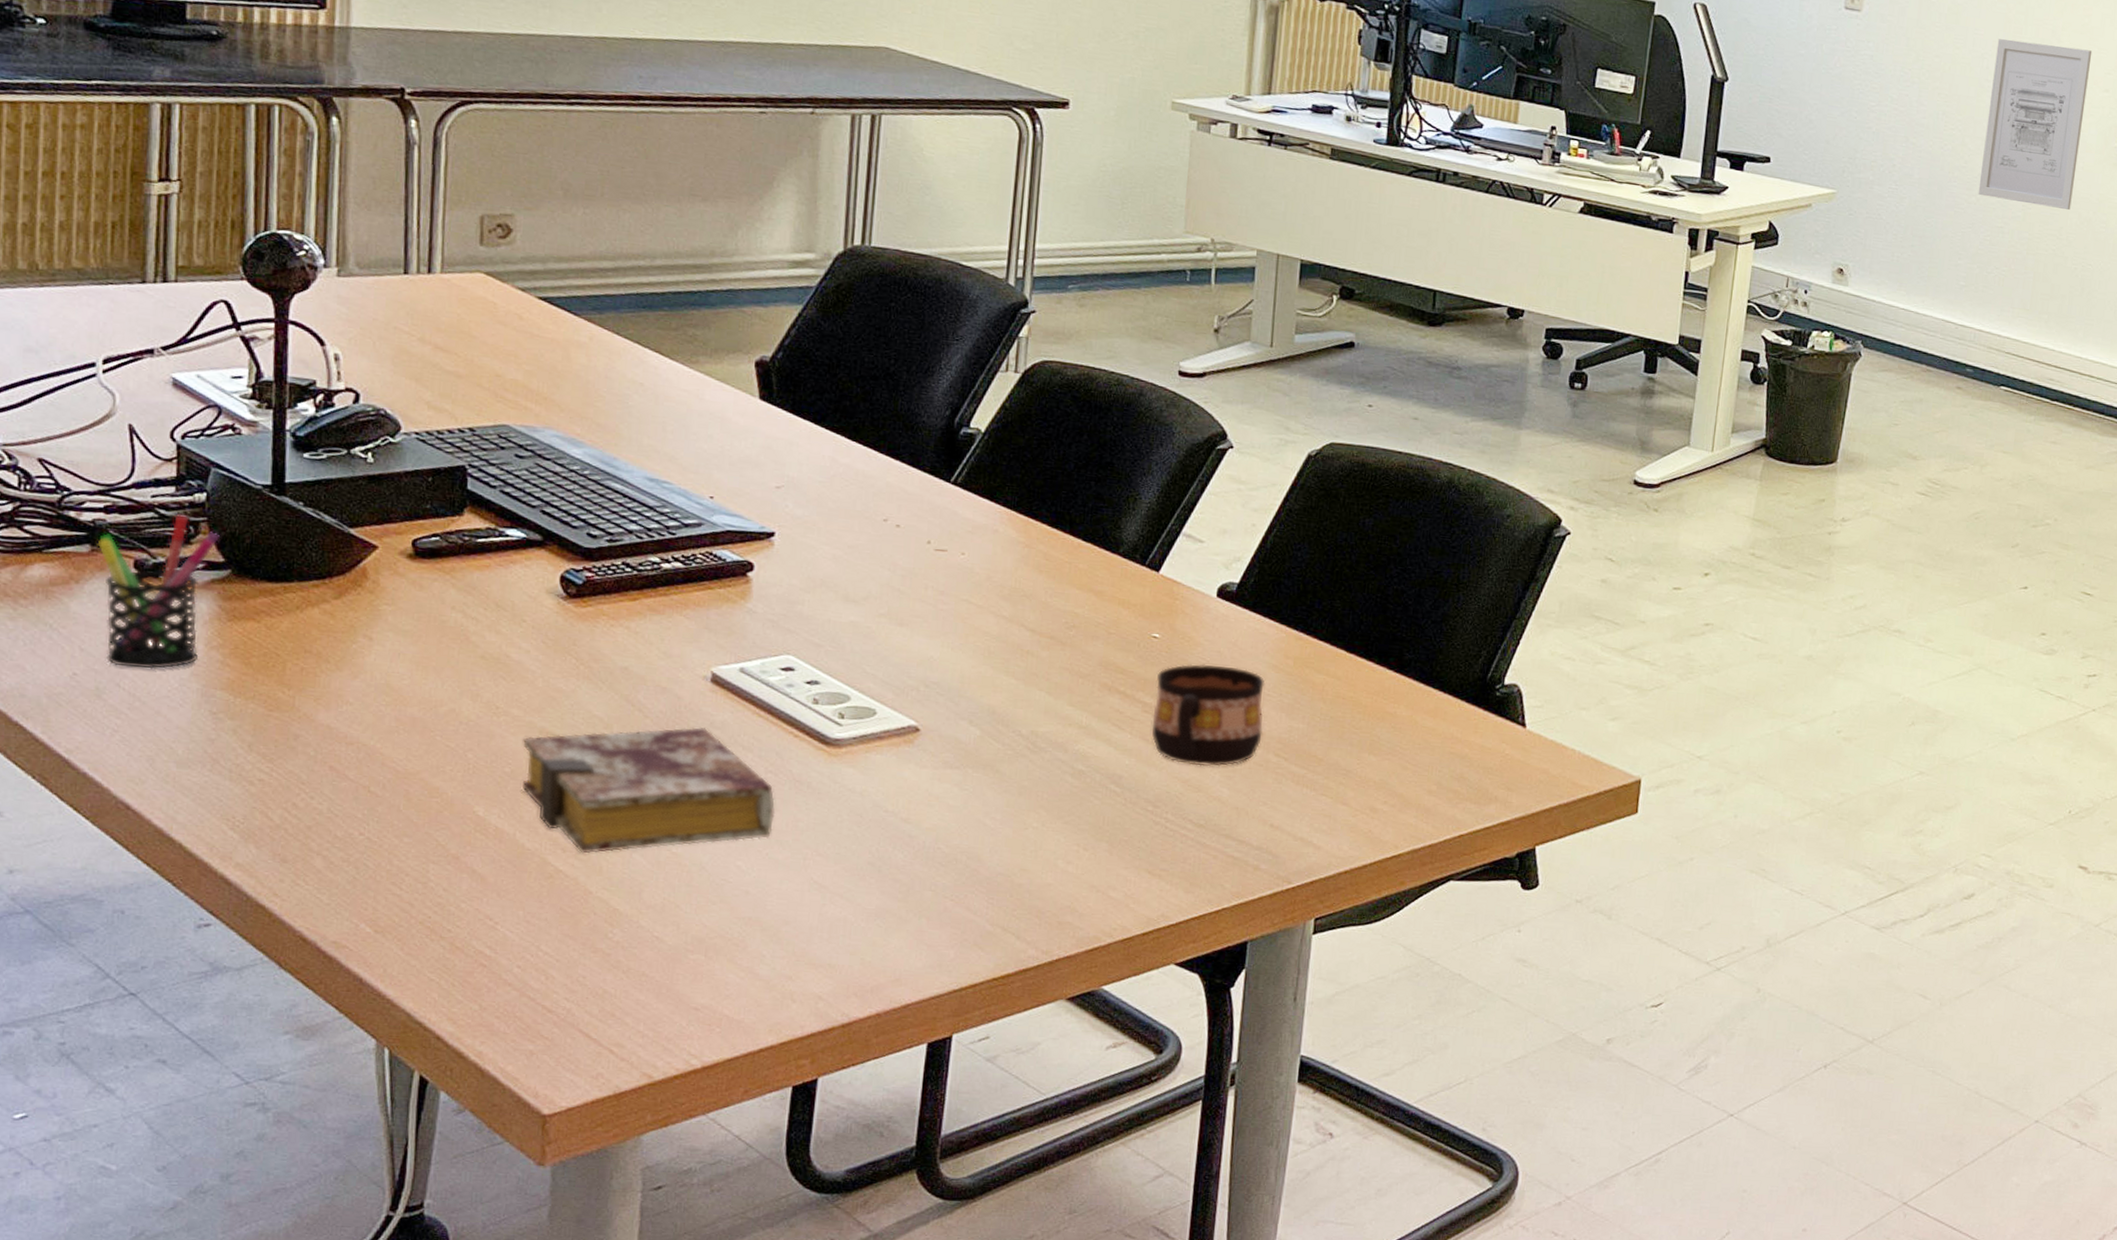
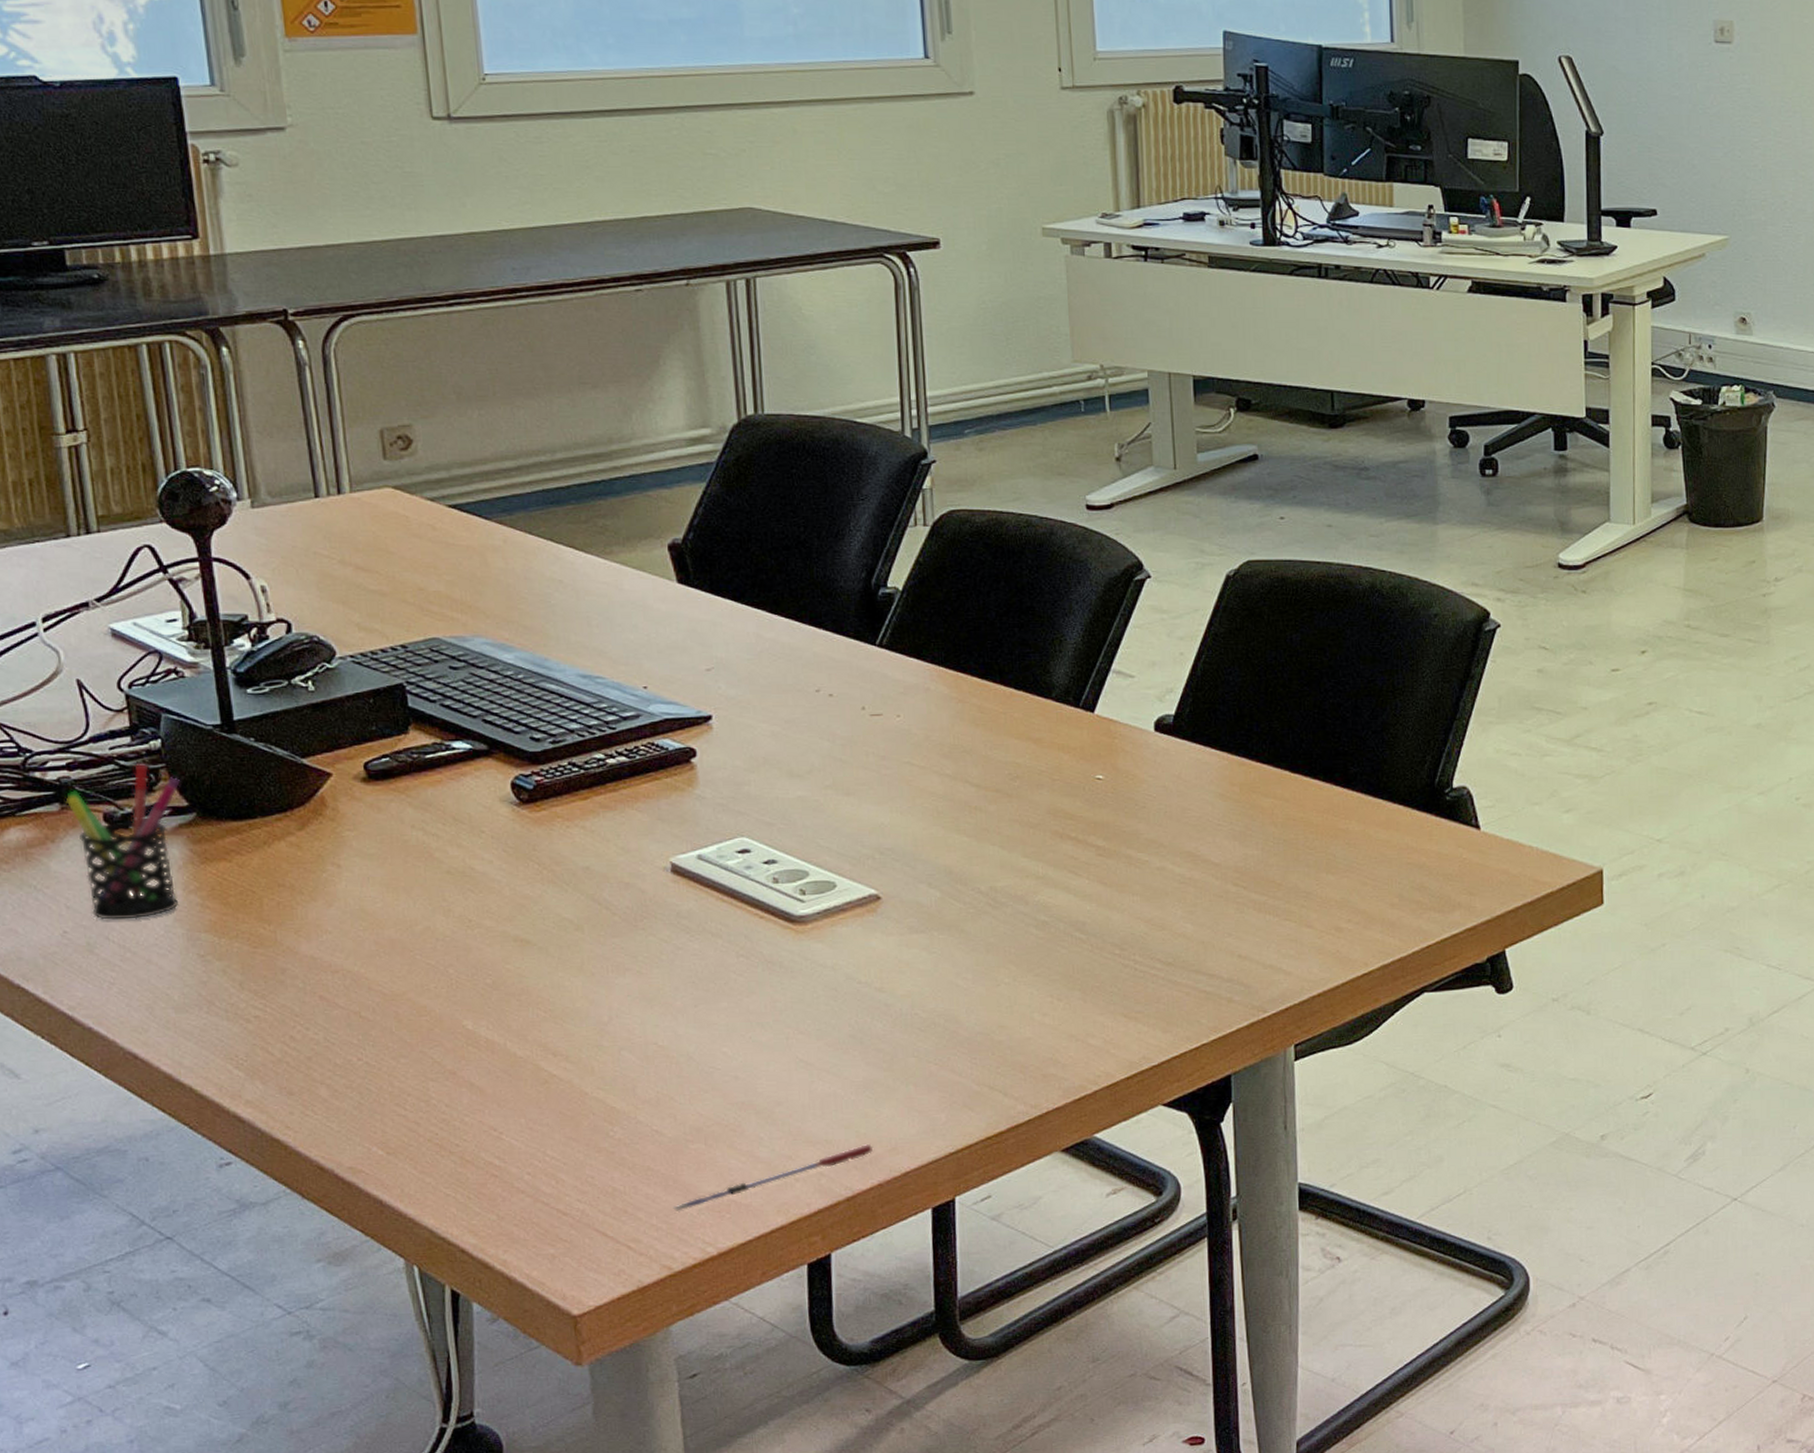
book: present [523,727,775,854] -> none [499,919,752,1056]
pen: none [662,972,877,1022] -> present [673,1143,874,1213]
cup: present [1151,664,1265,767] -> none [1105,800,1218,904]

